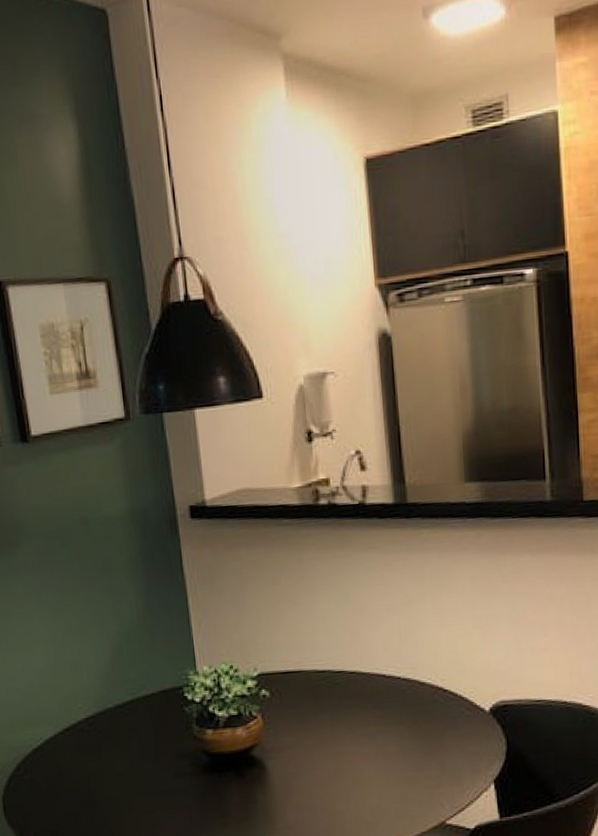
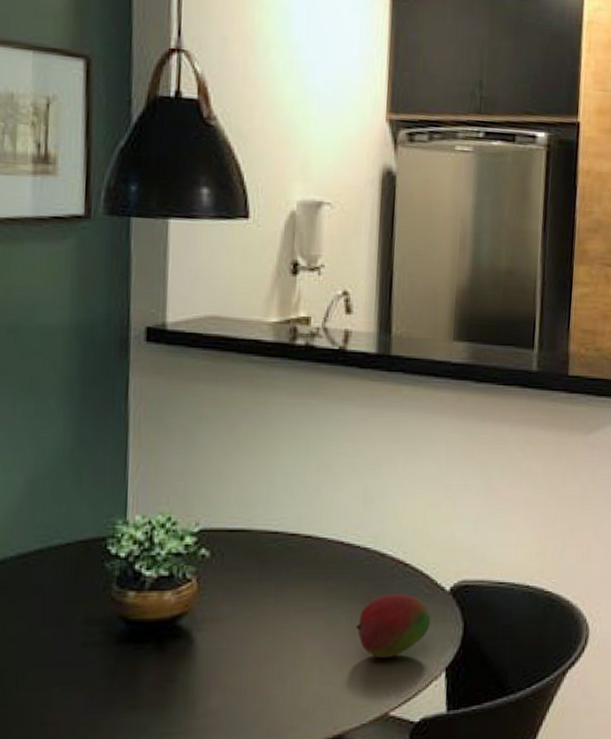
fruit: none [405,716,475,775] -> present [355,593,431,659]

